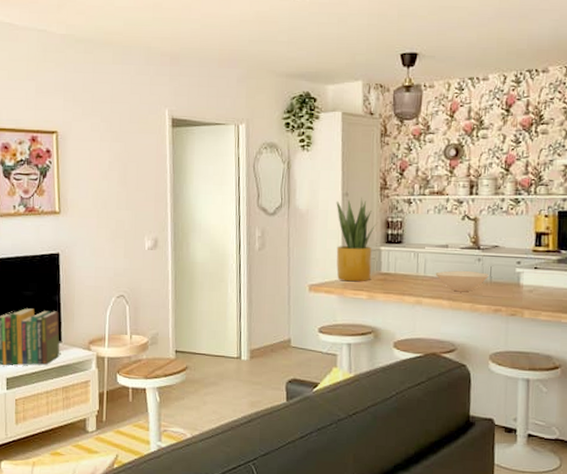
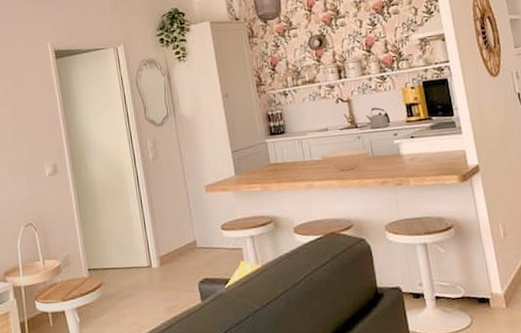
planter: present [336,198,377,282] -> none [218,97,262,178]
kettle: none [491,231,517,254] -> present [366,107,391,129]

